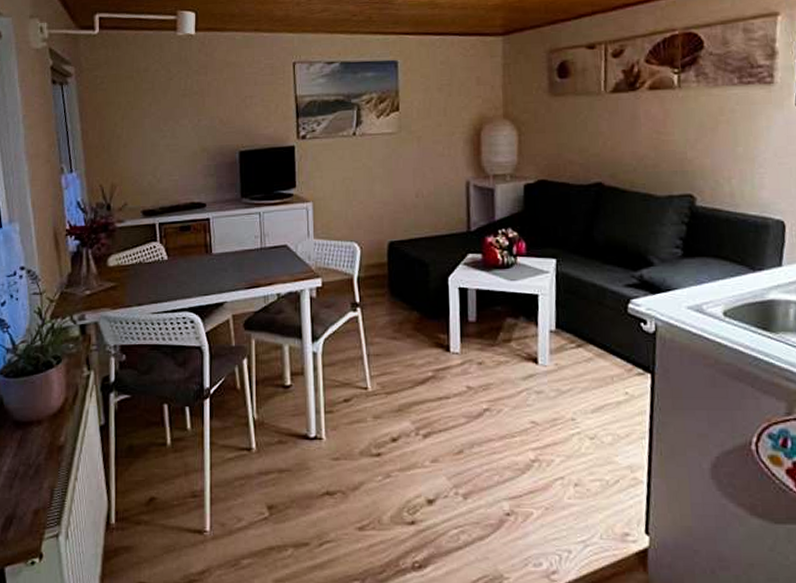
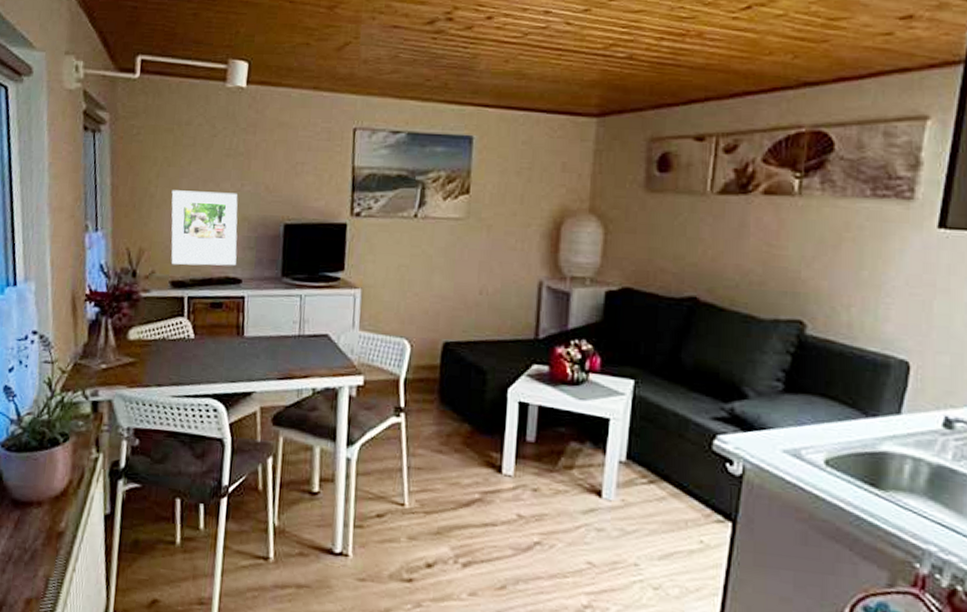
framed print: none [136,128,200,195] -> present [171,190,238,266]

